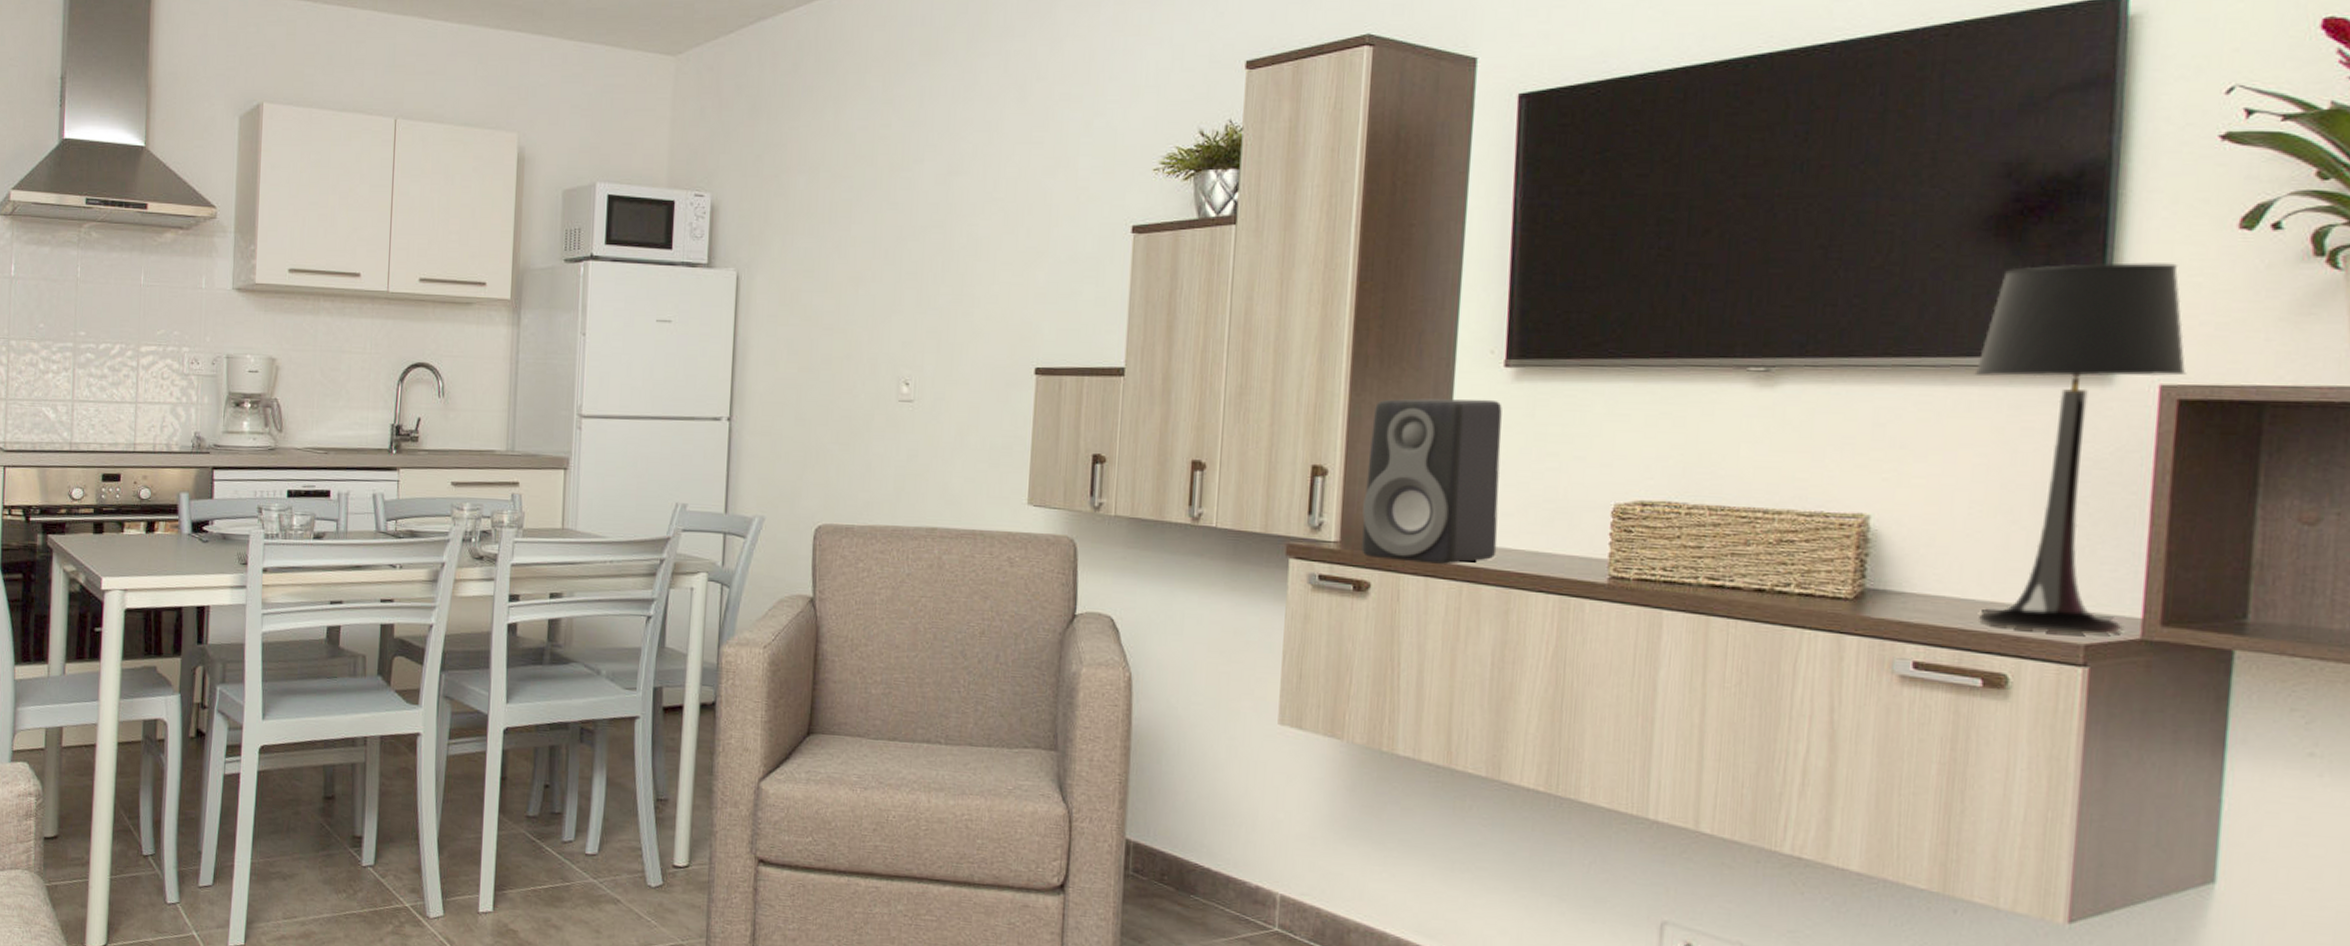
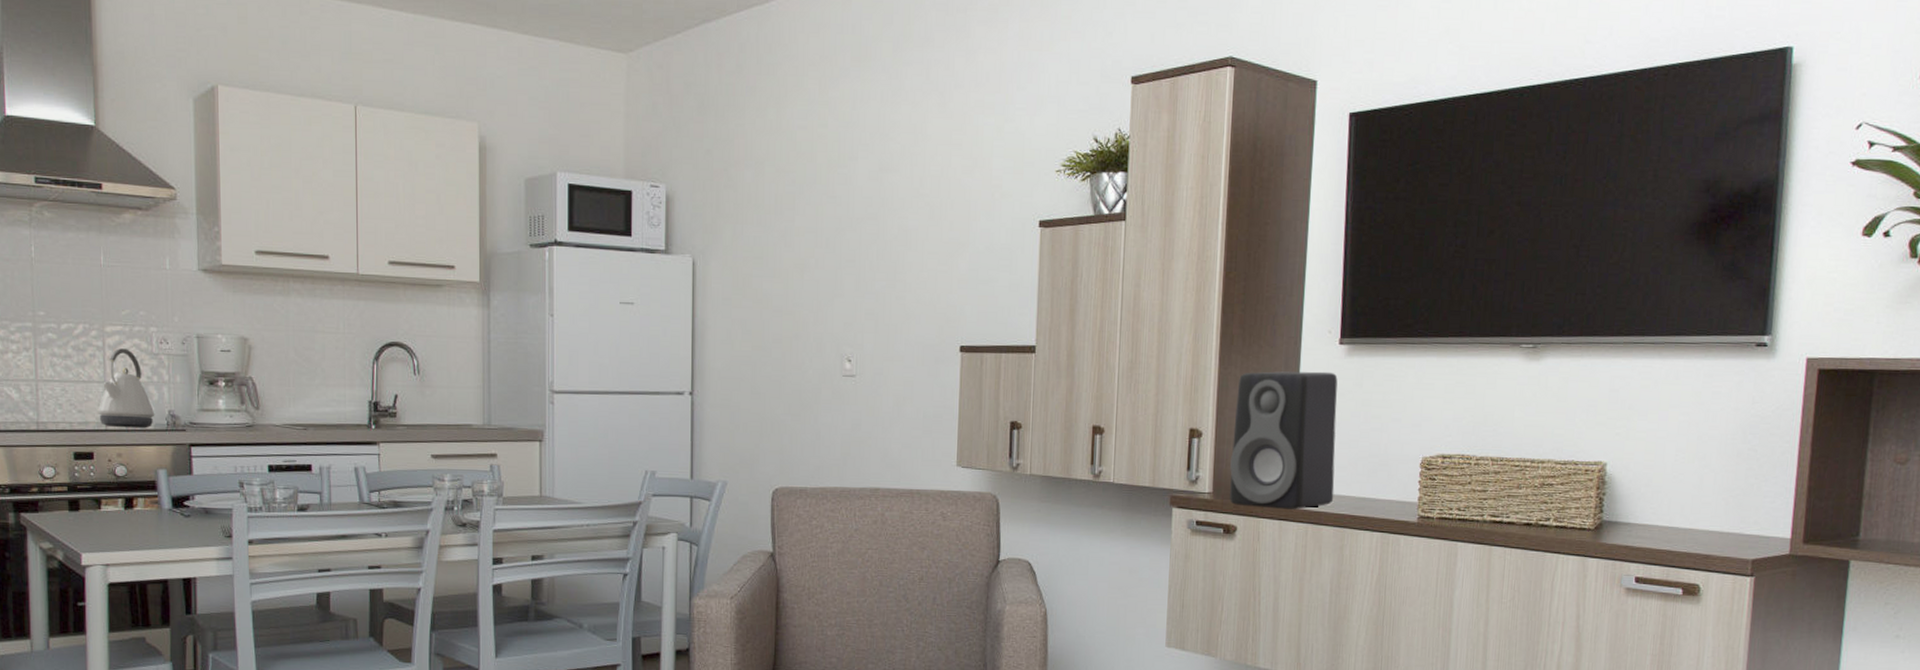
kettle: none [127,369,182,451] -> present [97,348,155,429]
table lamp: present [1974,262,2187,635] -> none [1680,261,1824,552]

